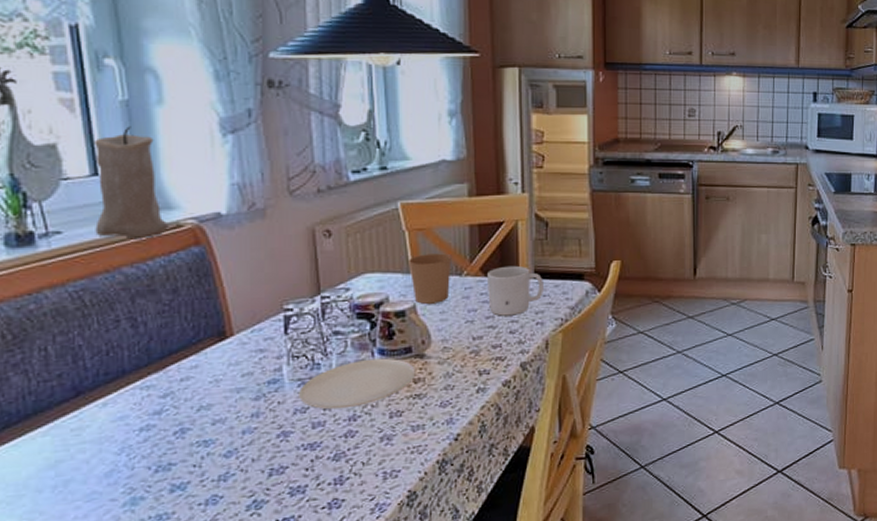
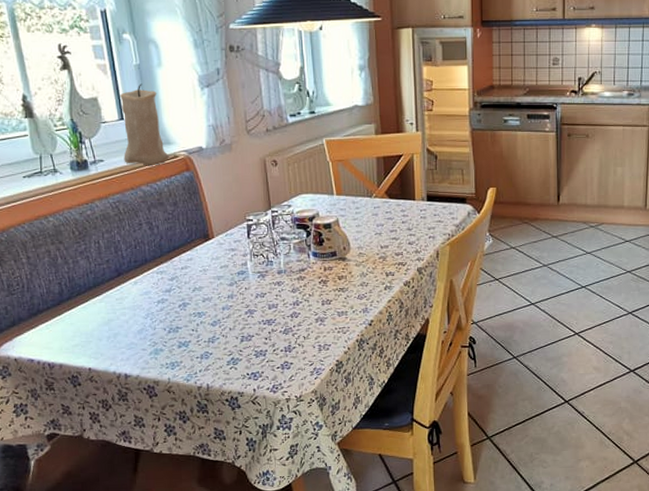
plate: present [299,358,416,410] -> none [259,259,340,296]
dixie cup: present [409,253,452,304] -> none [332,179,364,219]
mug: present [488,265,543,316] -> none [391,190,434,230]

